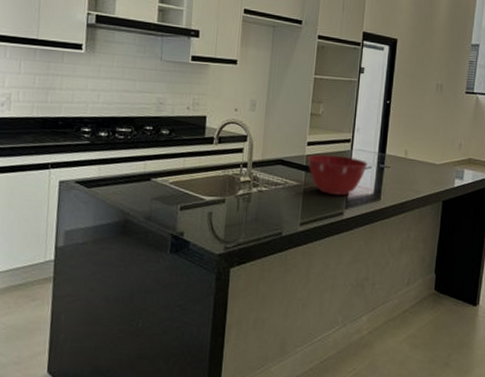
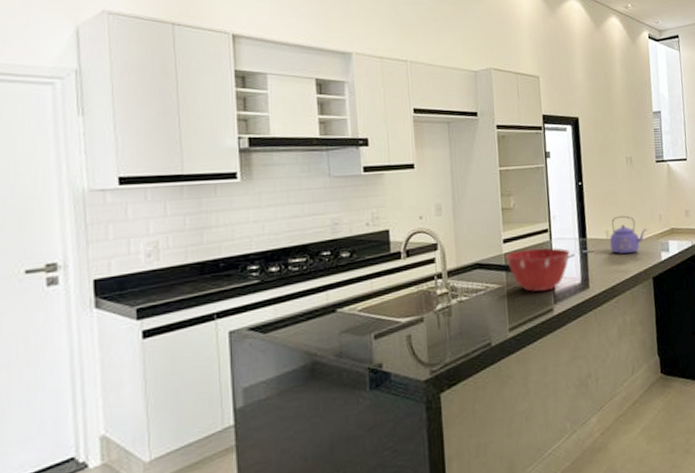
kettle: none [406,138,445,176] -> present [609,215,647,255]

